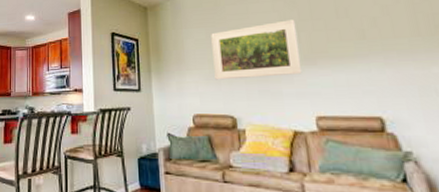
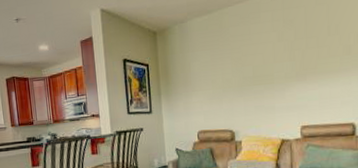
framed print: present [211,19,302,80] -> none [215,38,293,99]

